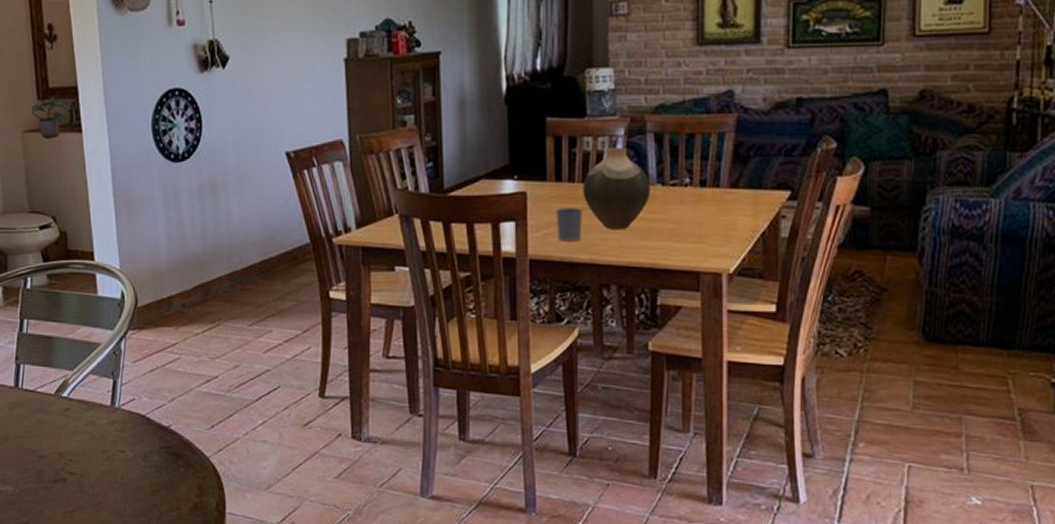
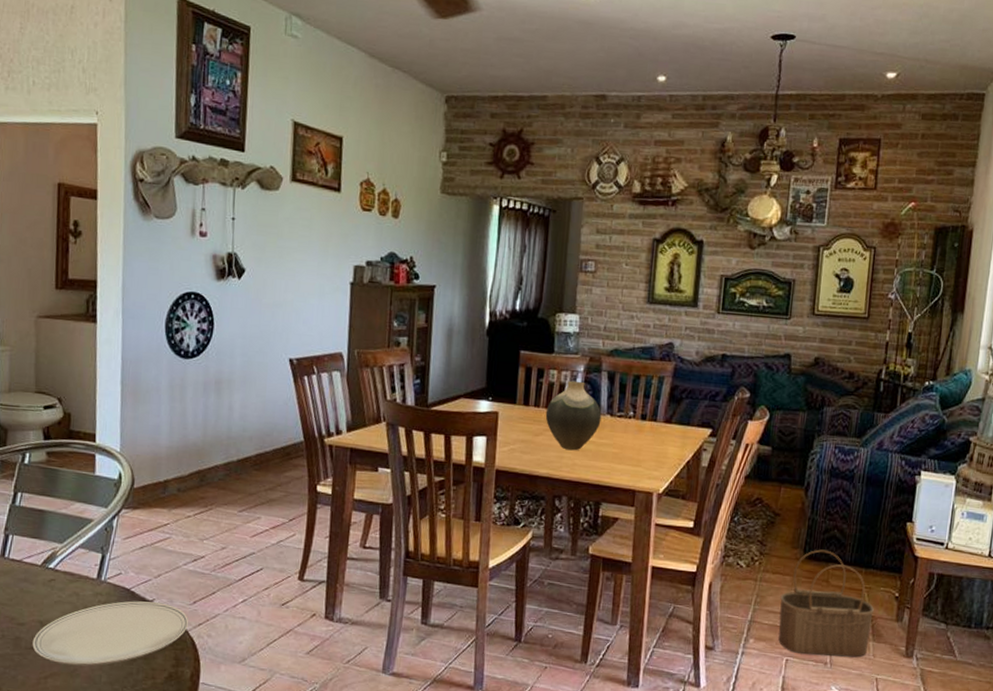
potted plant: present [31,96,72,138] -> none [48,286,89,326]
plate: none [54,427,209,499] -> present [32,601,189,666]
mug: present [556,208,582,242] -> none [521,428,544,458]
wicker basket: none [895,329,1022,460] -> present [778,549,874,657]

